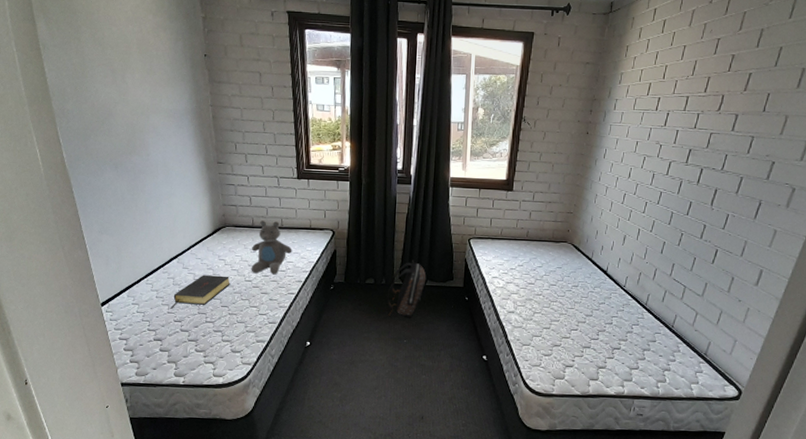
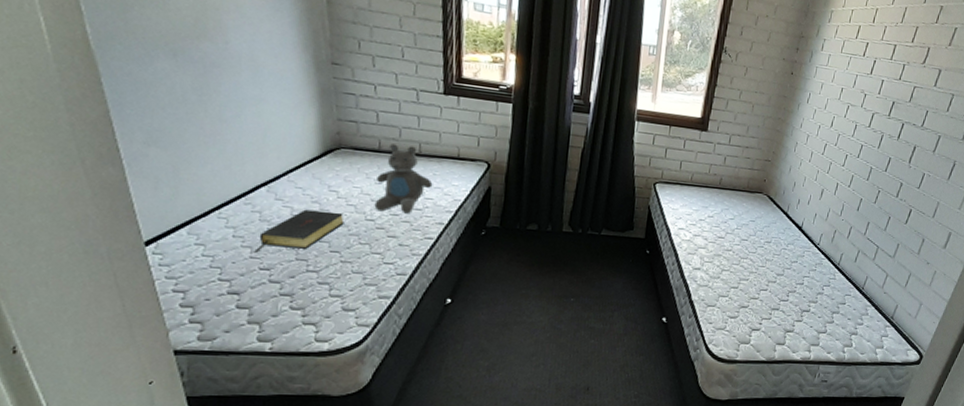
backpack: present [387,260,427,318] -> none [552,204,602,273]

